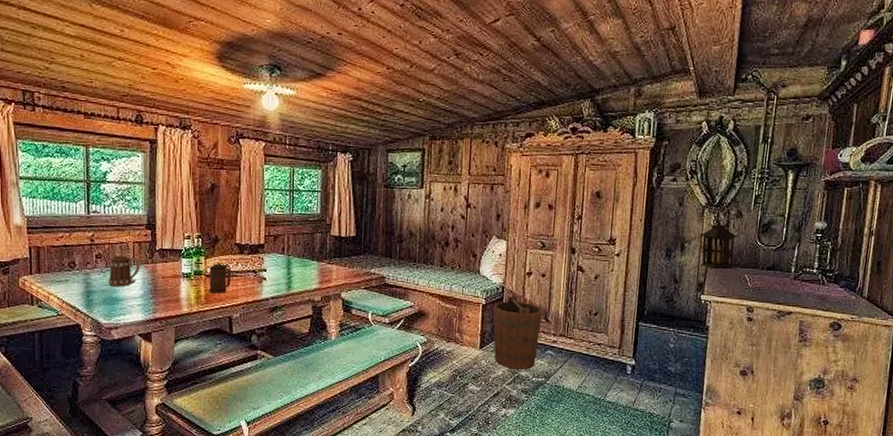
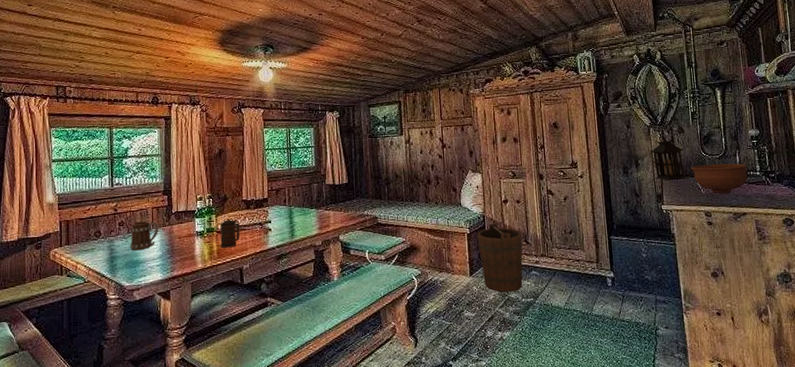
bowl: none [741,255,806,289] -> present [690,163,748,193]

